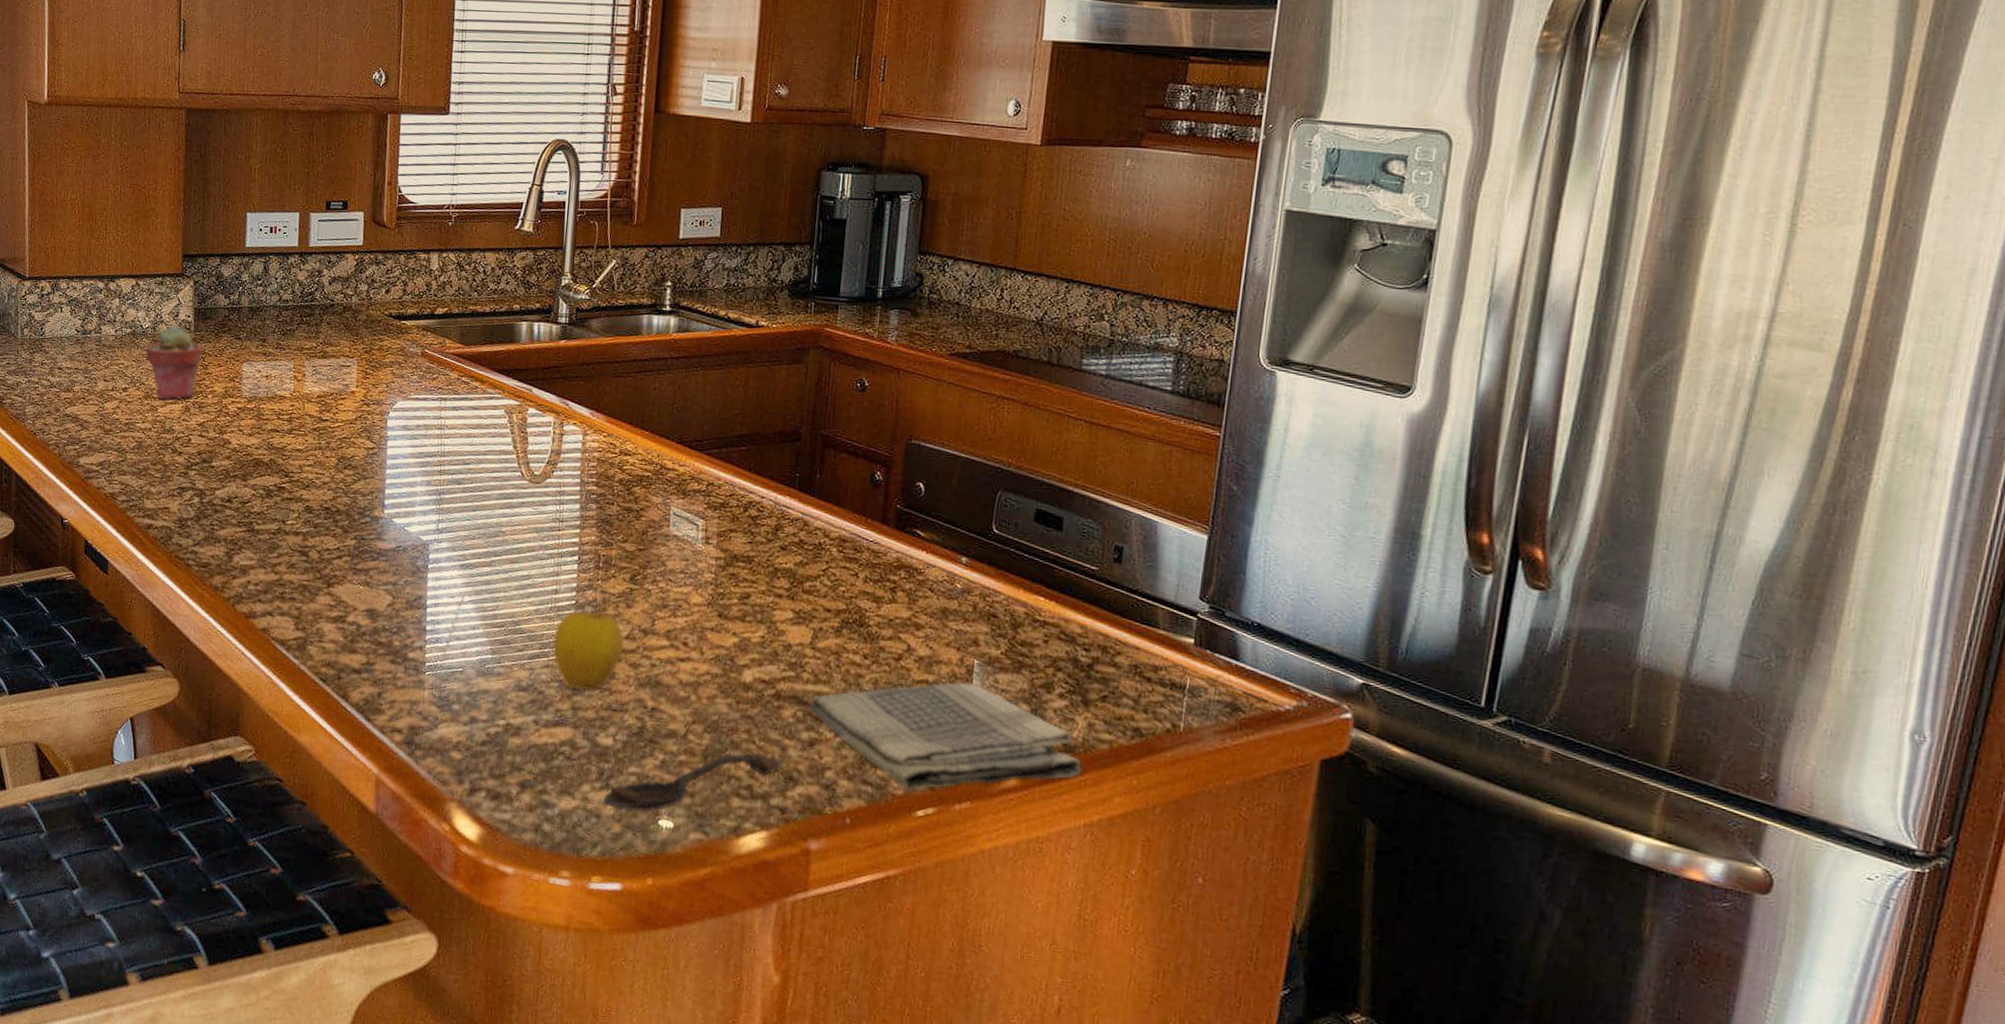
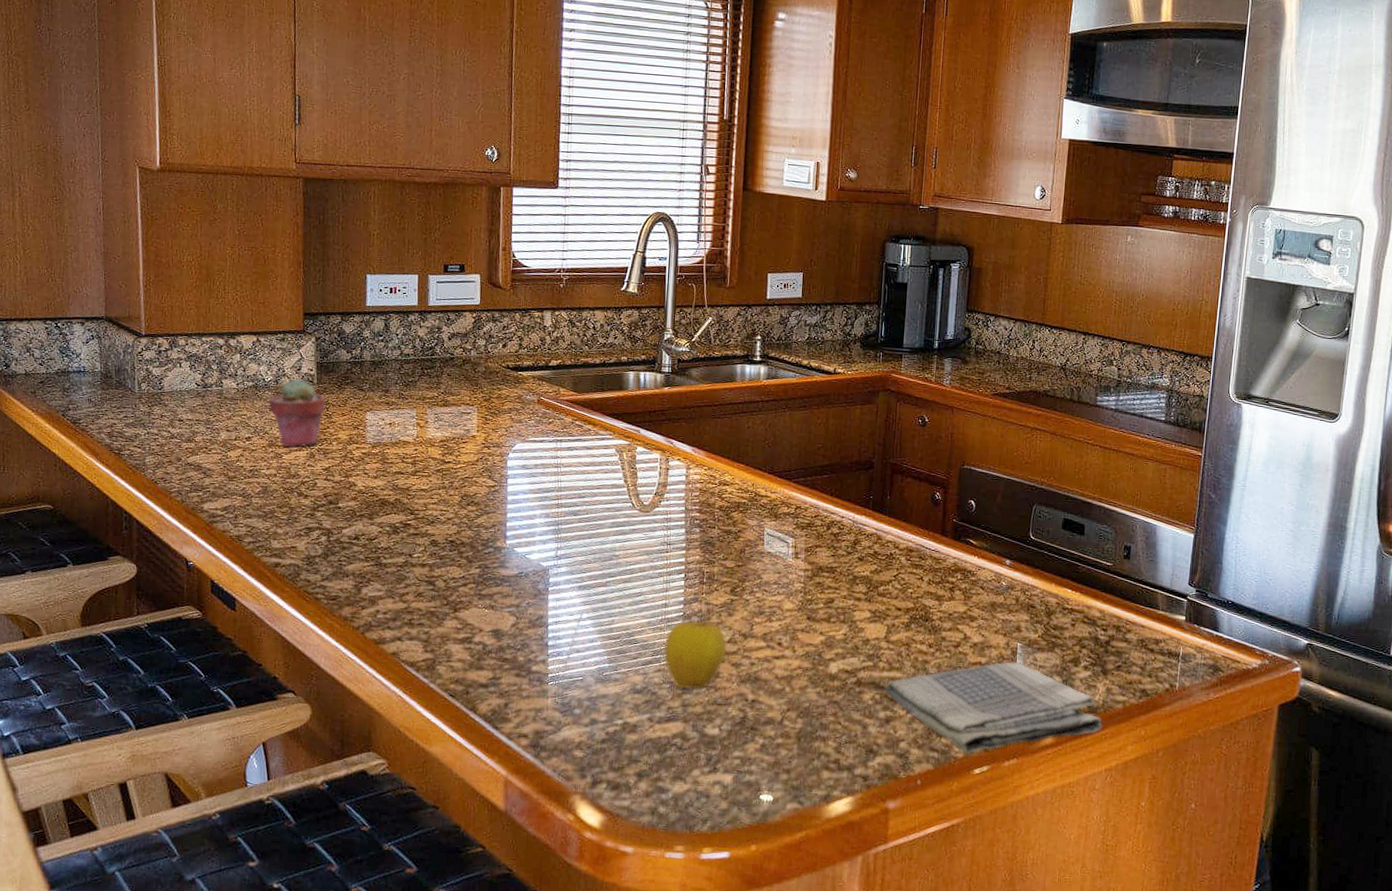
spoon: present [603,752,784,812] -> none [712,732,865,790]

